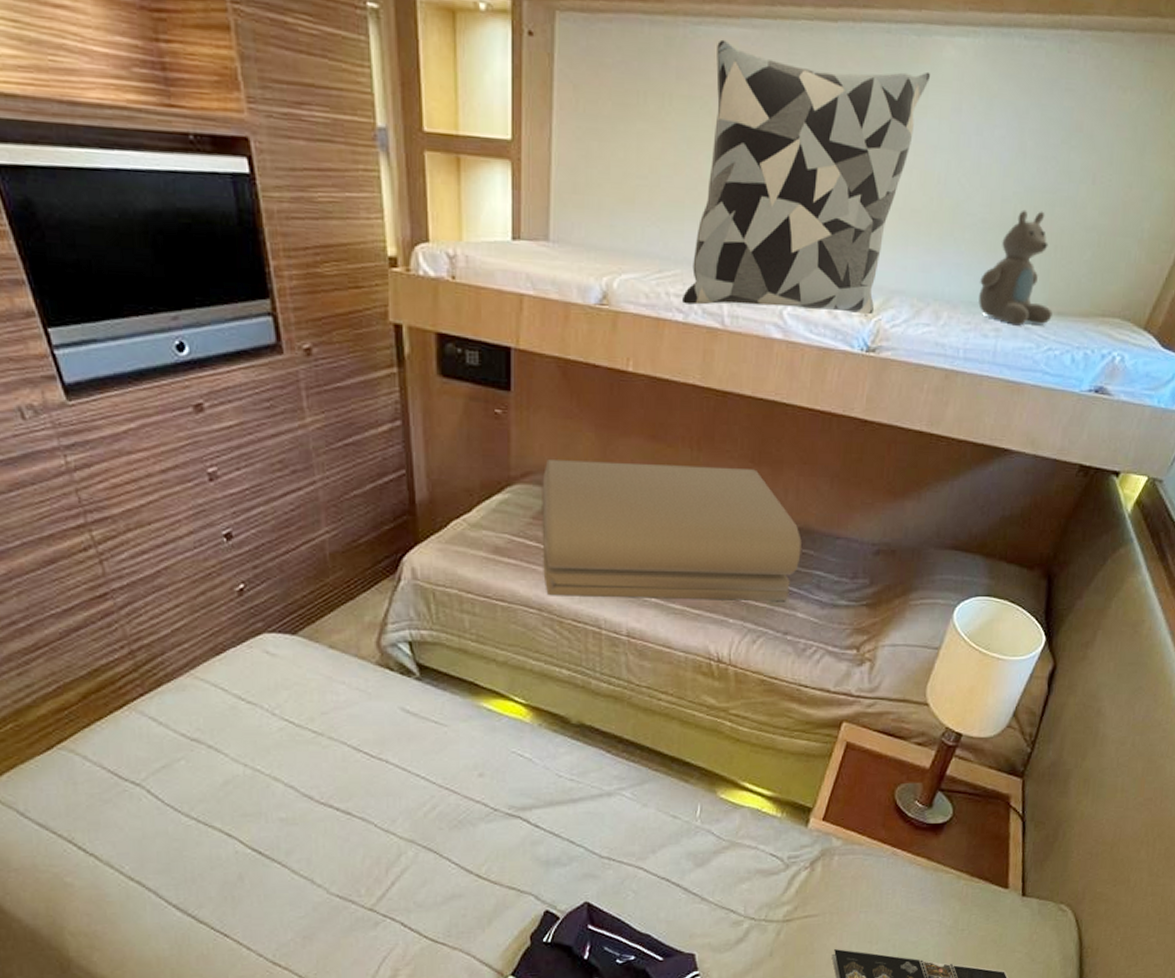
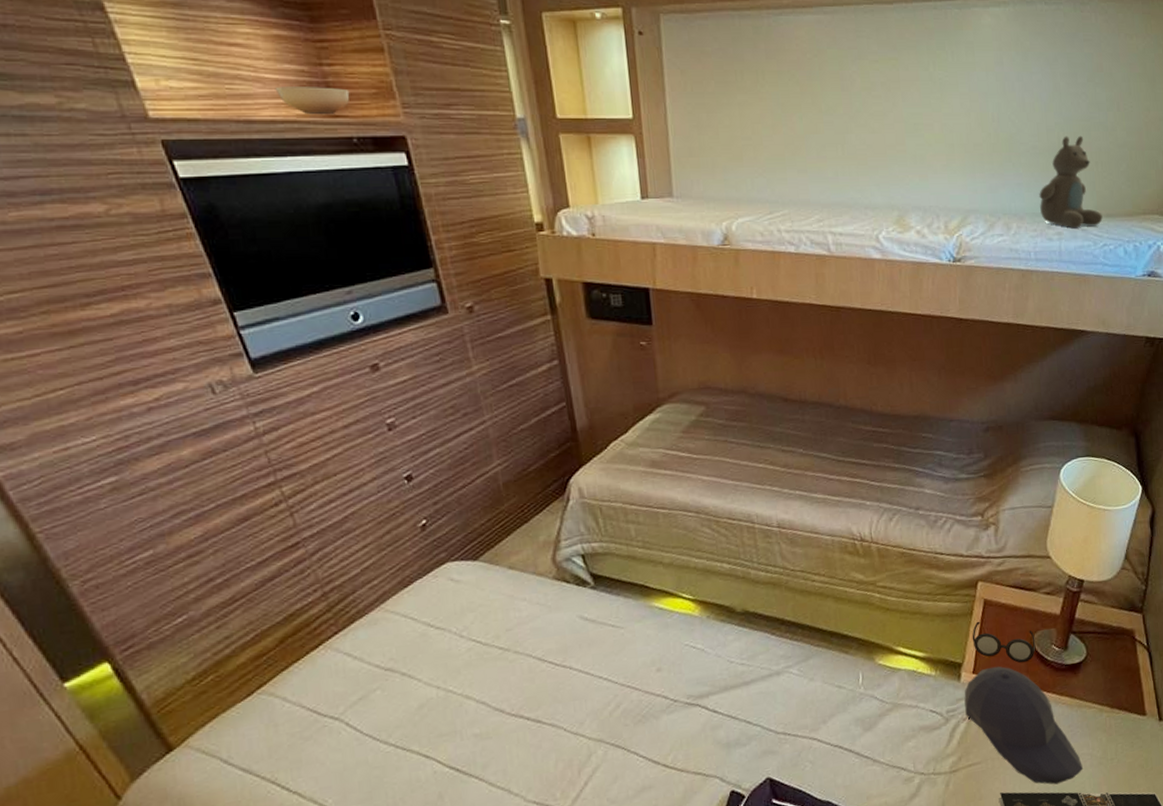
bowl: none [104,63,188,104] -> present [275,87,350,115]
towel: present [542,460,802,601] -> none [687,370,922,499]
pillow: present [681,39,930,315] -> none [791,25,974,238]
baseball cap: none [808,816,930,949] -> present [964,666,1084,785]
sunglasses: none [827,765,898,816] -> present [972,621,1036,663]

